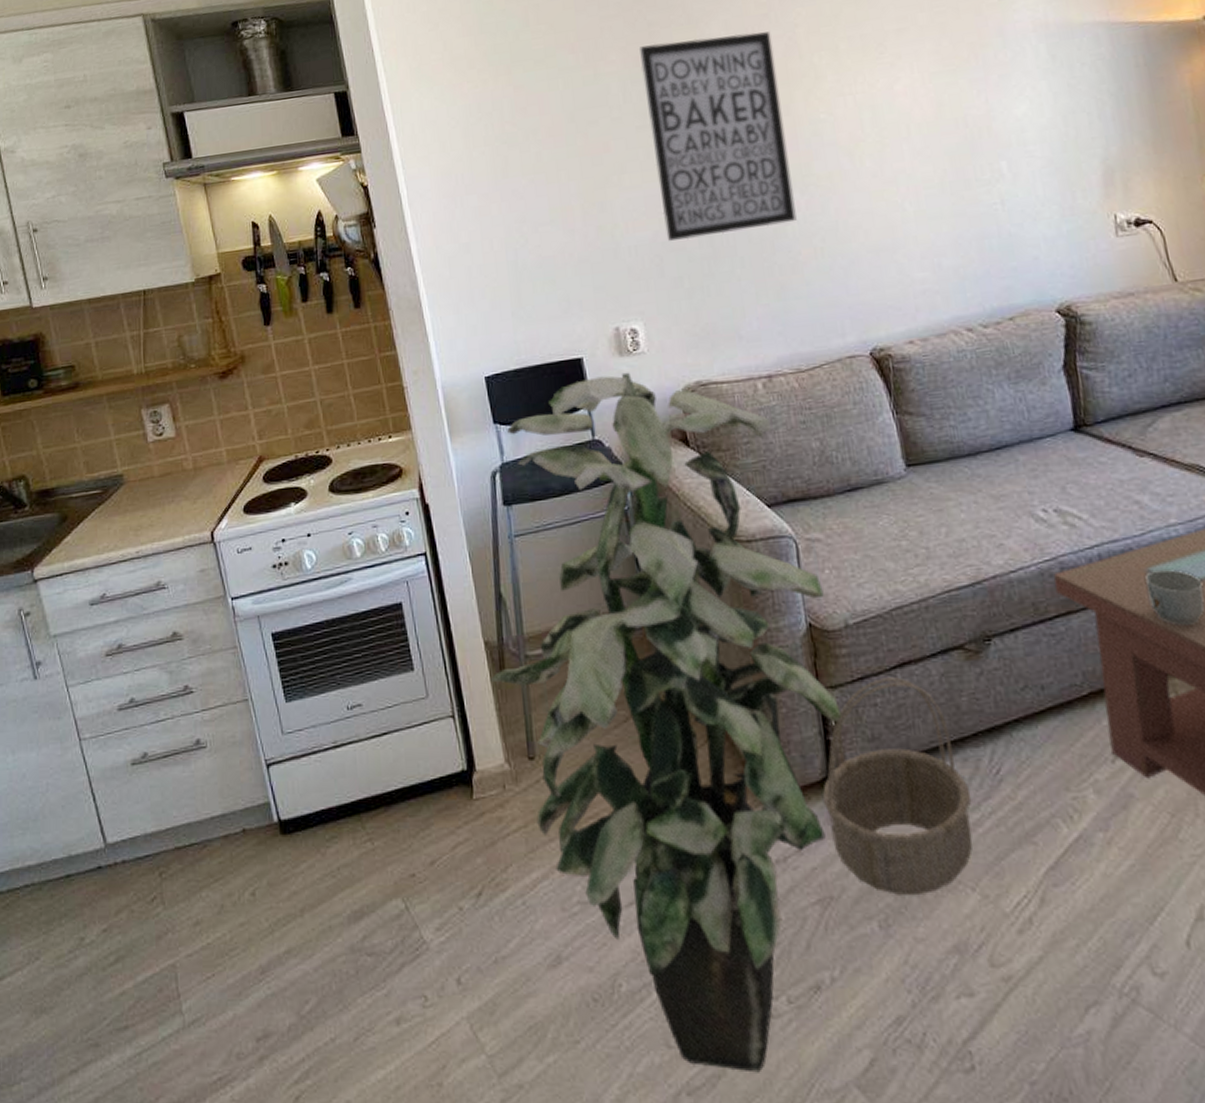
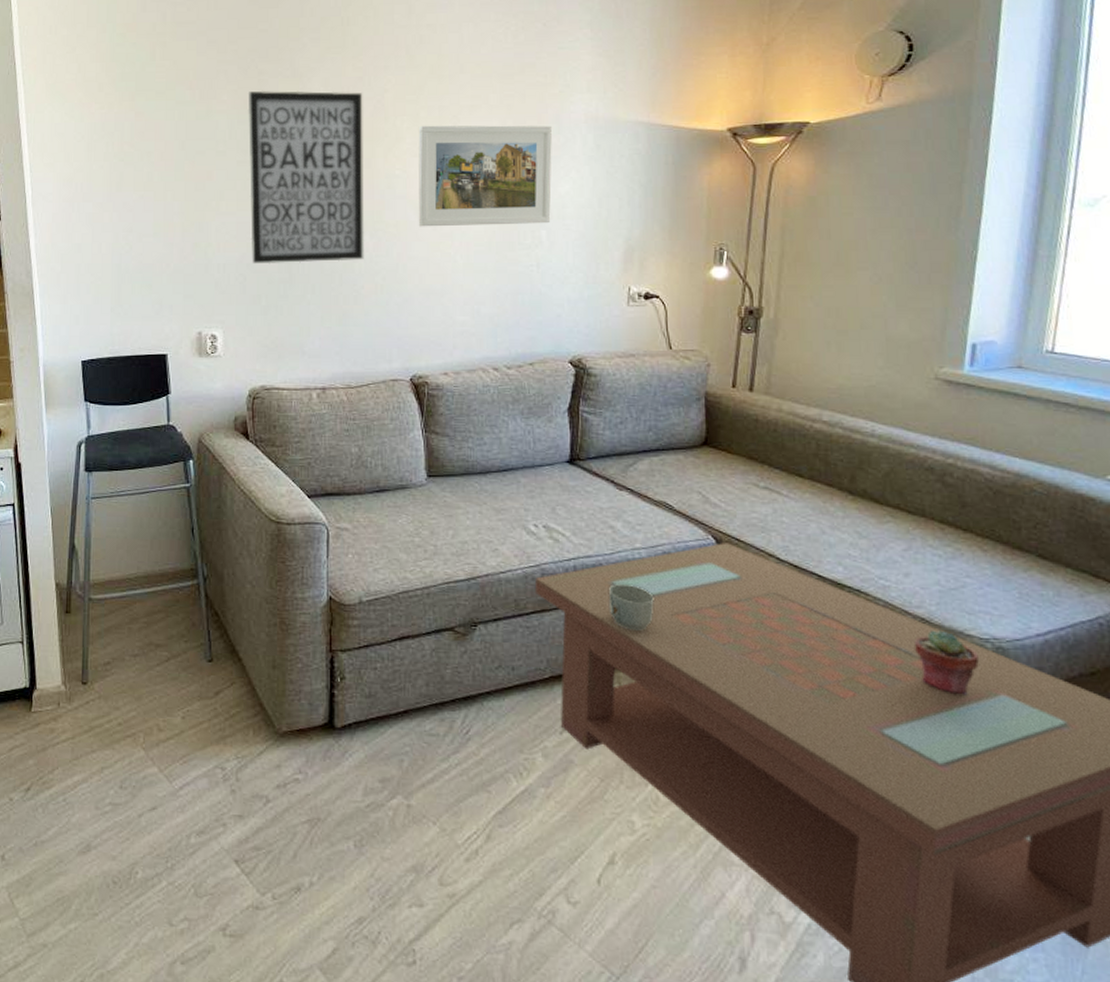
indoor plant: present [490,372,842,1073] -> none [57,371,347,951]
basket: present [822,677,973,896] -> none [322,647,443,824]
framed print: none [840,40,1010,176] -> present [418,125,552,227]

